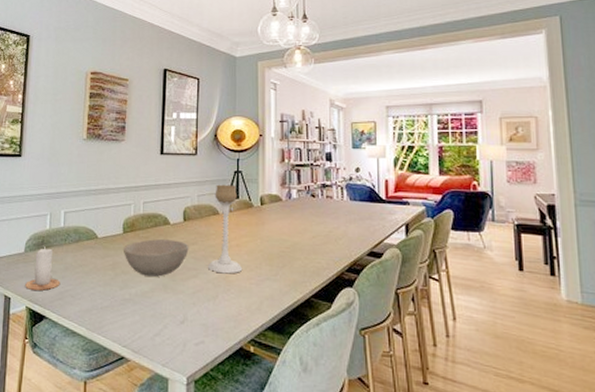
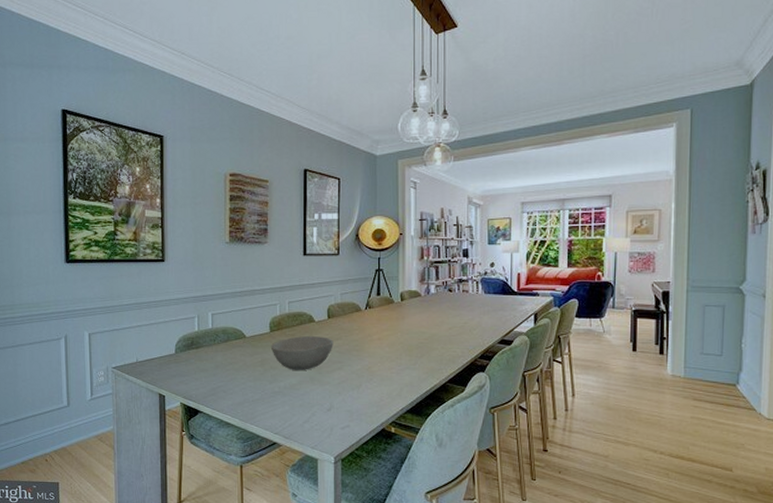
candle: present [25,246,61,291] -> none [178,347,212,388]
candle holder: present [207,184,243,274] -> none [351,282,384,365]

